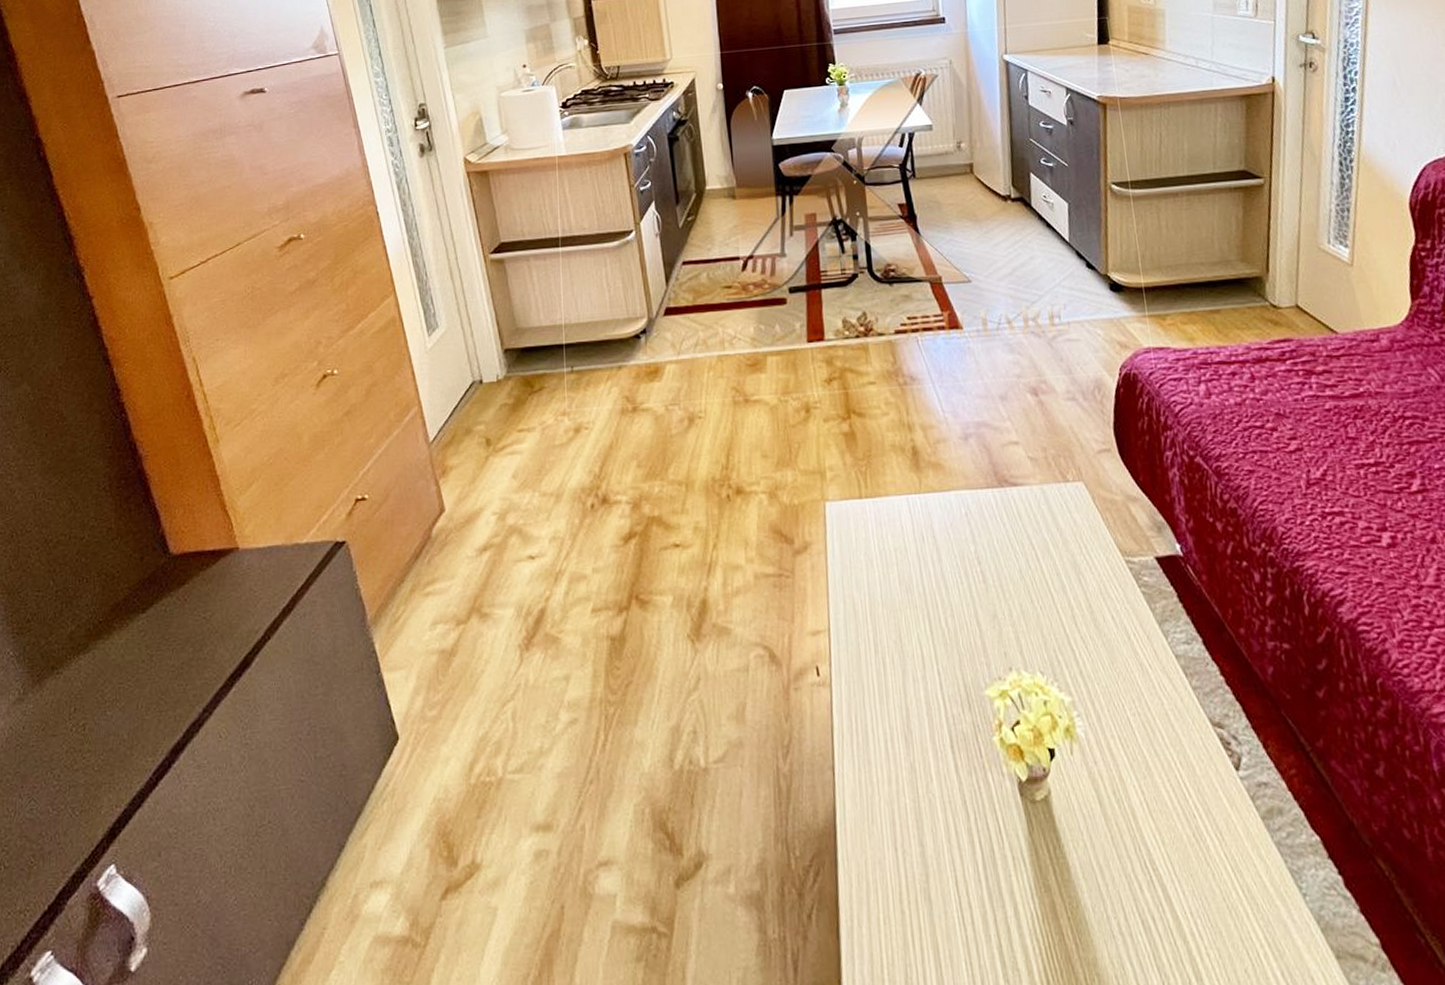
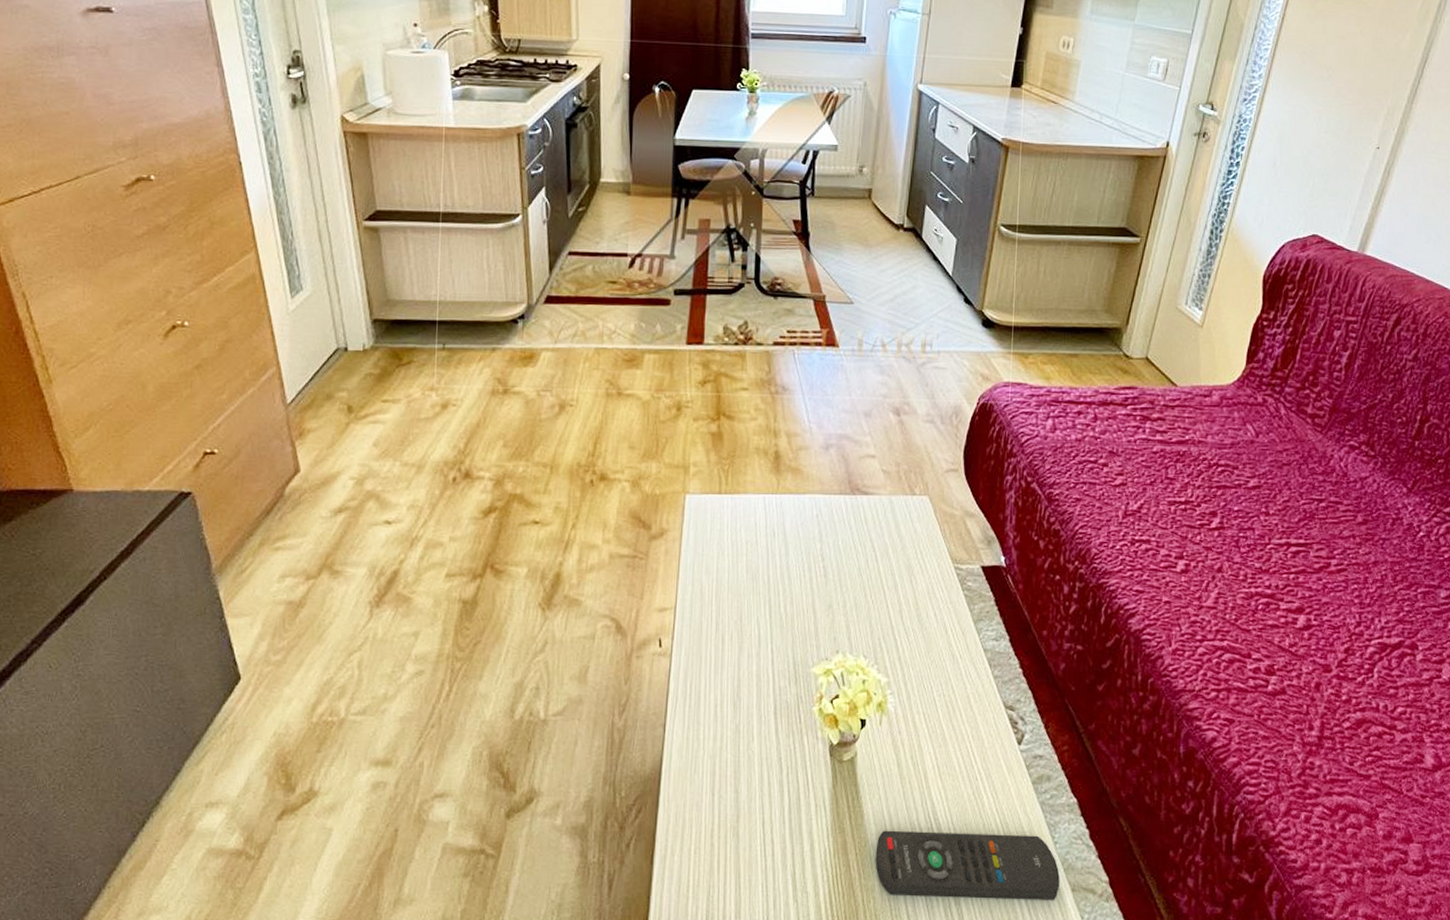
remote control: none [1090,886,1321,973] -> present [875,830,1060,901]

